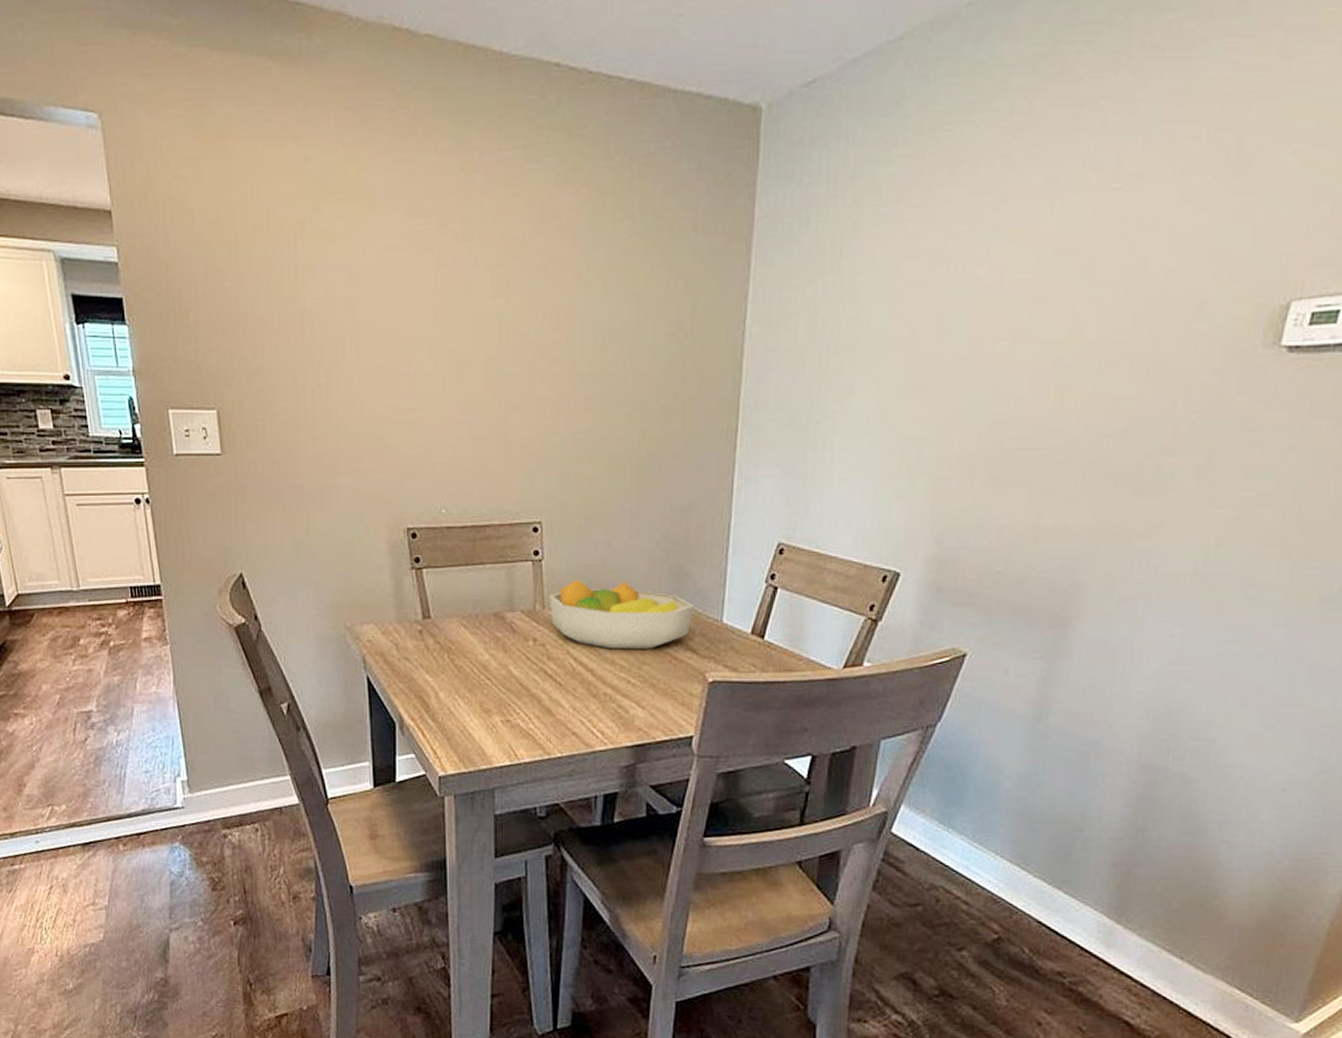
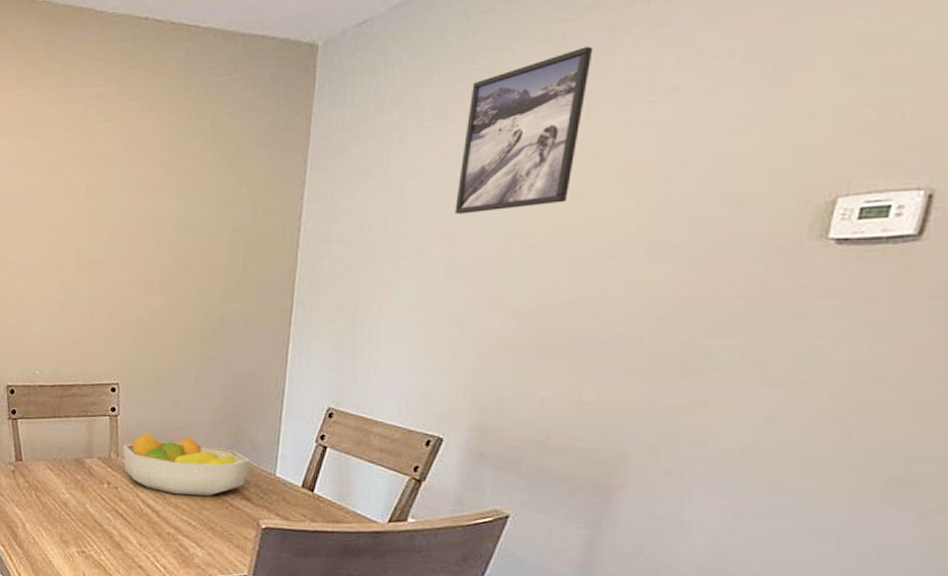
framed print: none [913,122,1060,317] -> present [455,46,594,214]

